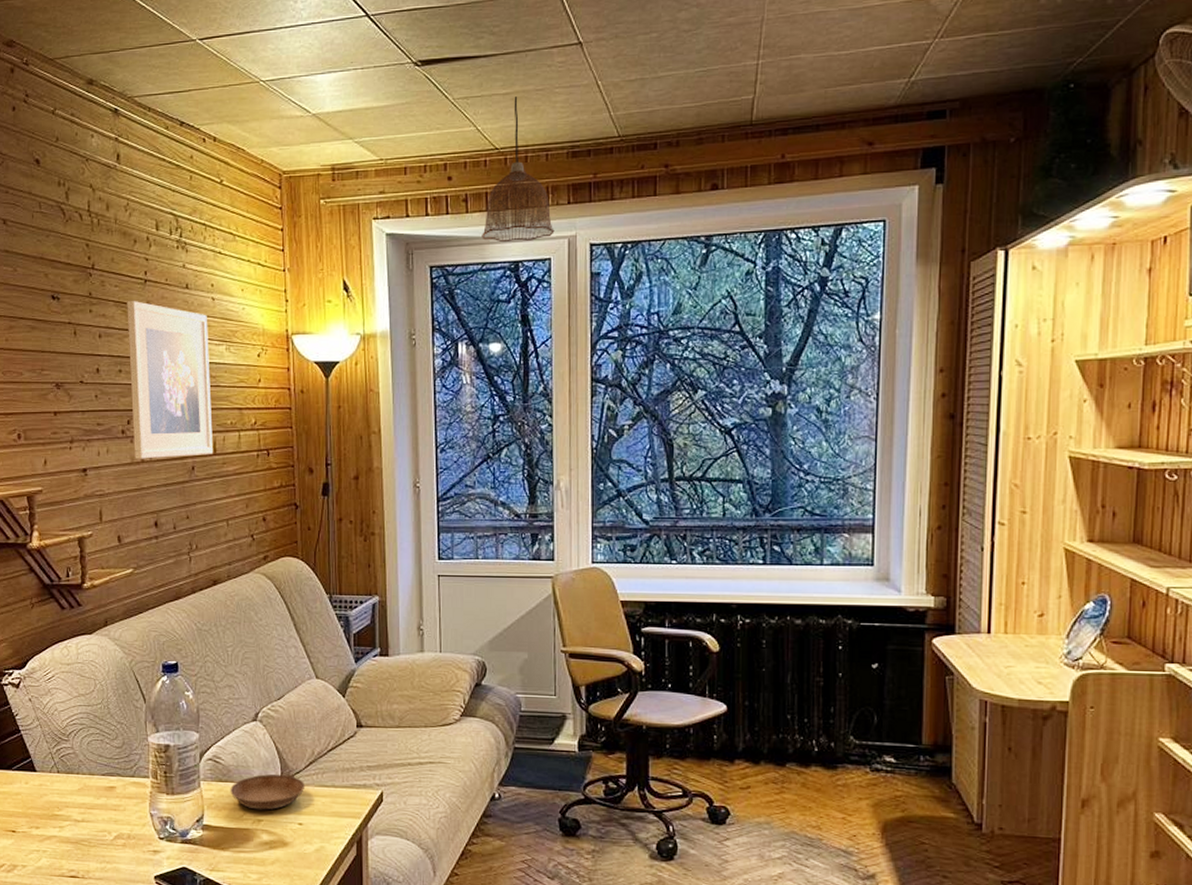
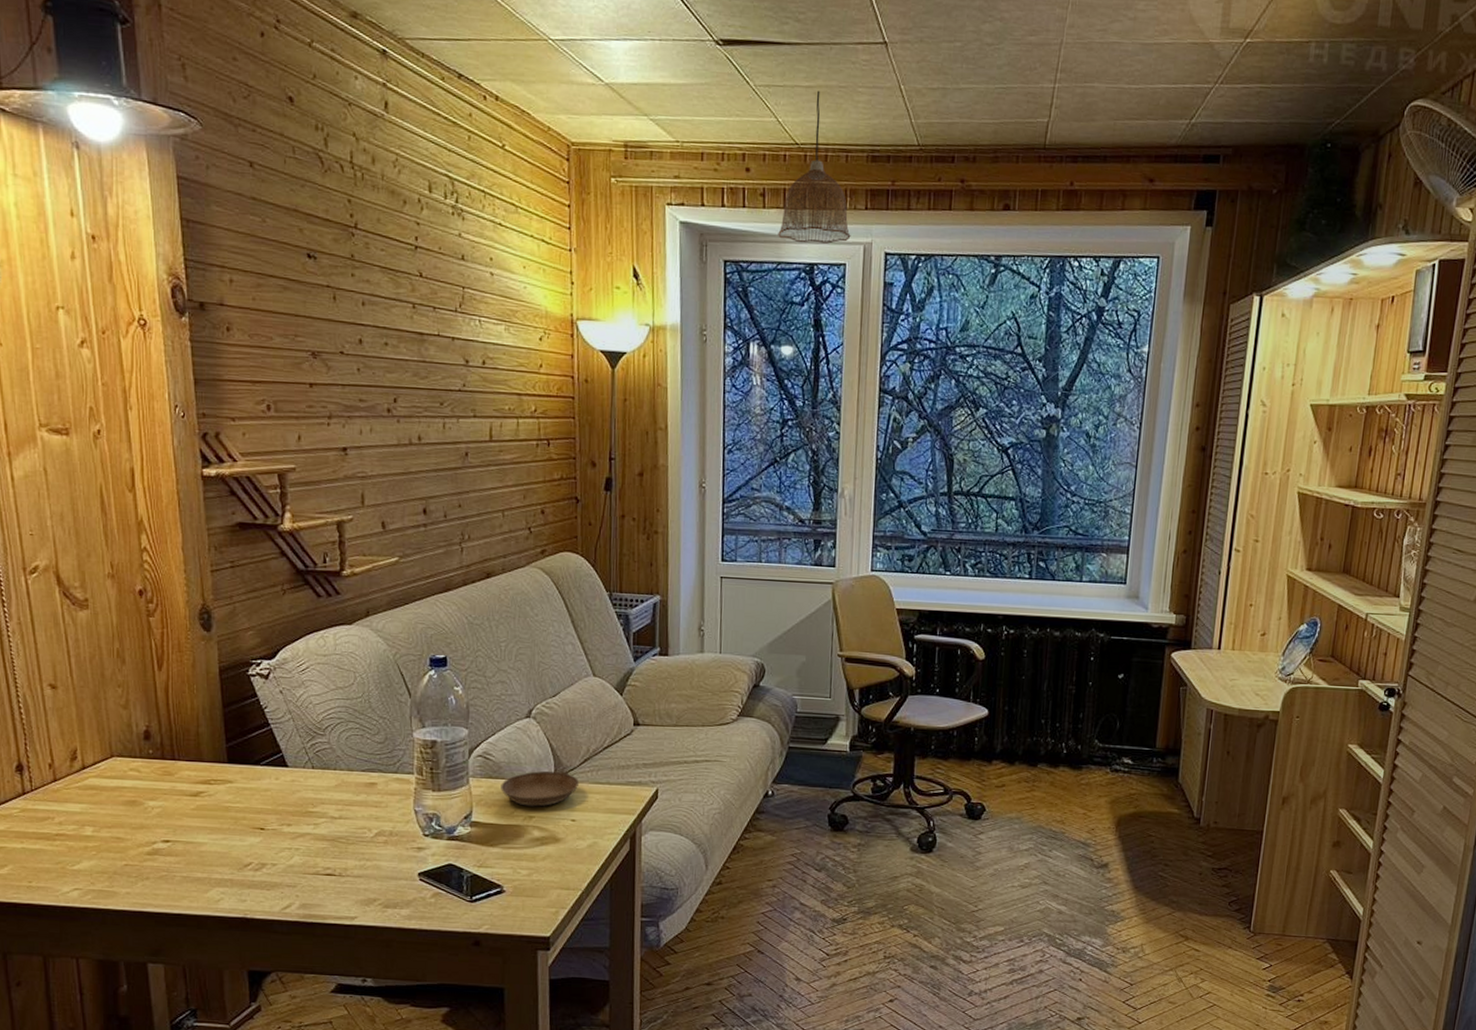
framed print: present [127,300,214,459] -> none [394,267,490,442]

